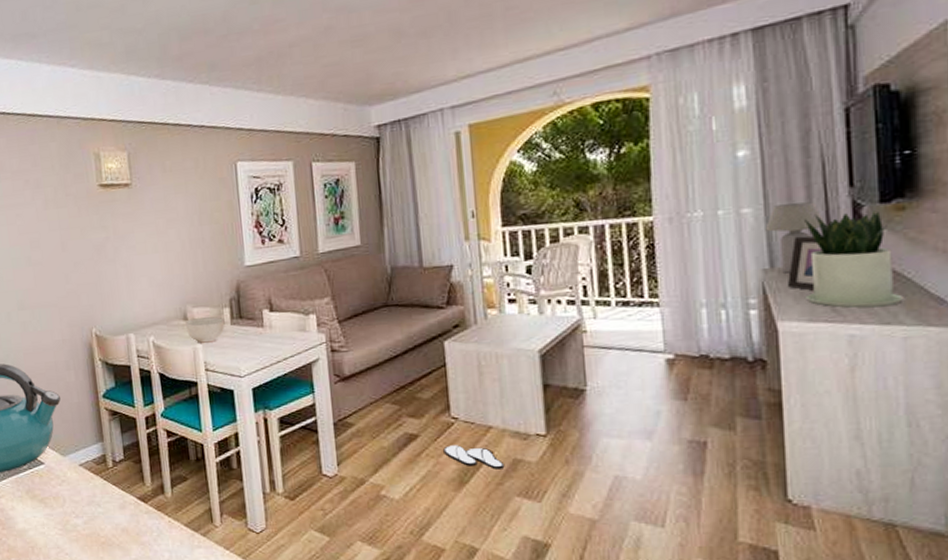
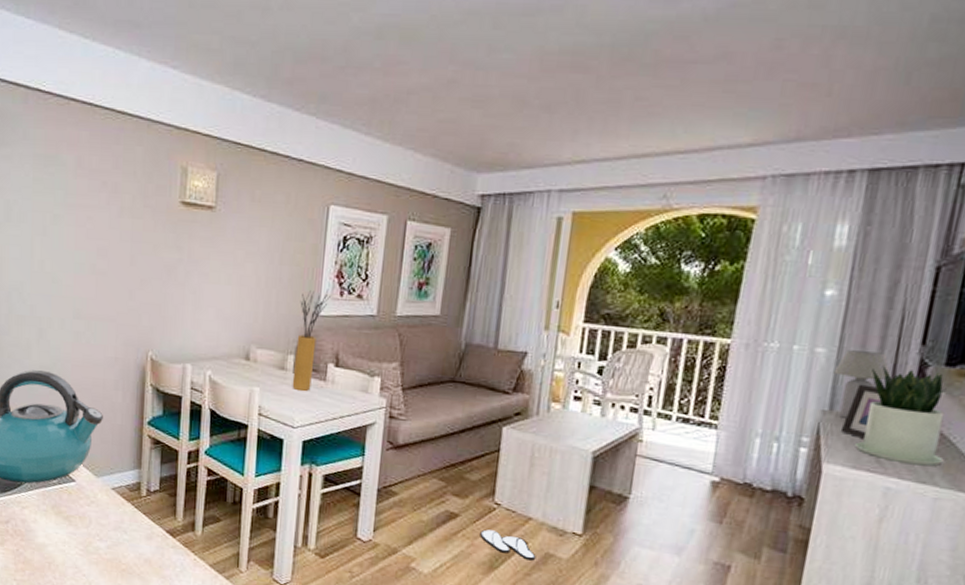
bowl: present [185,317,225,343] -> none [246,359,288,388]
vase: none [225,239,254,341] -> present [292,289,332,391]

